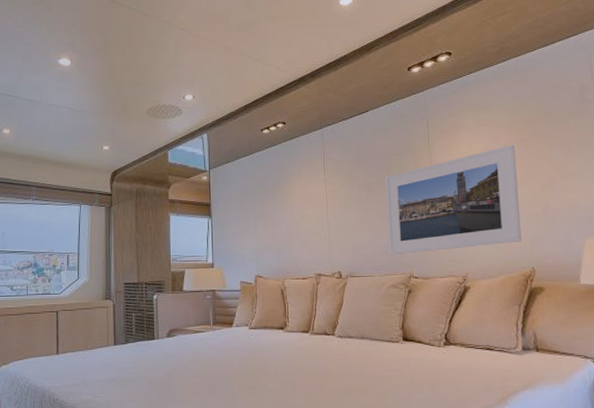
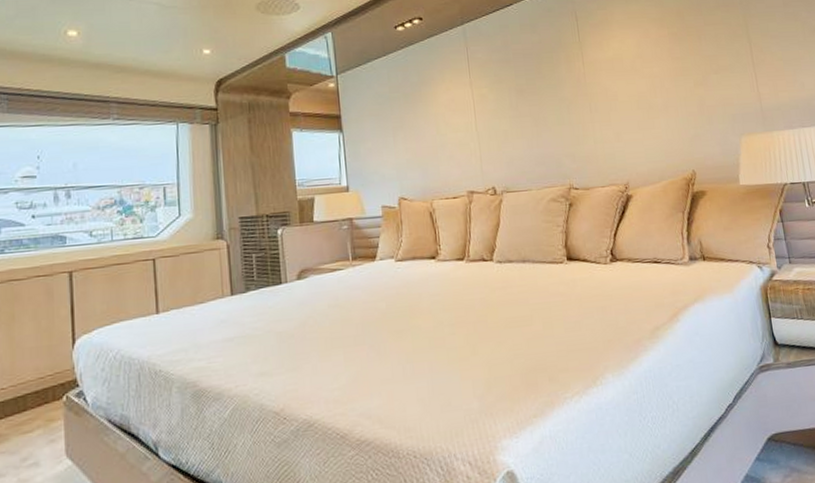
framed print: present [385,144,522,255] -> none [535,39,680,165]

